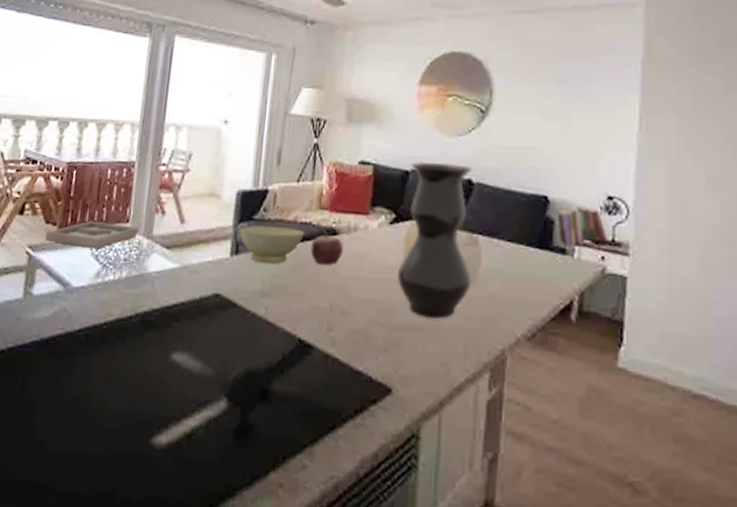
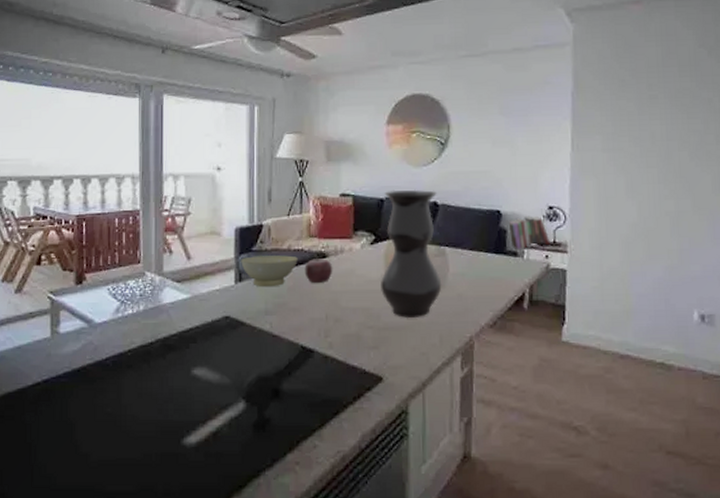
decorative tray: present [44,220,139,250] -> none [64,264,150,289]

